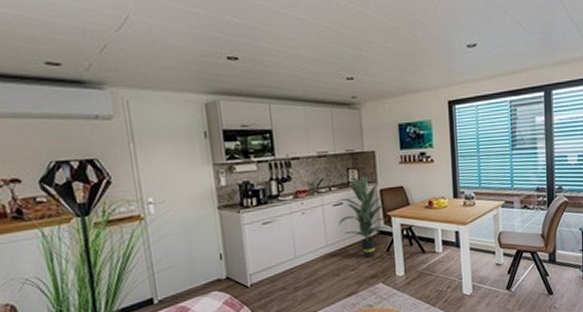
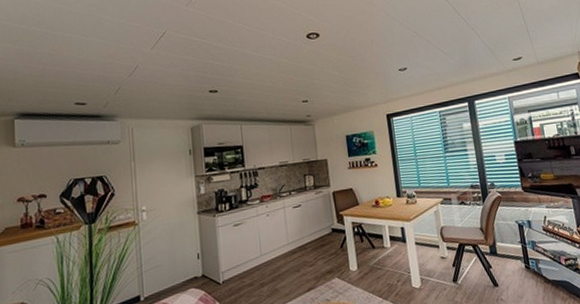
indoor plant: present [337,174,389,258] -> none [296,179,341,255]

